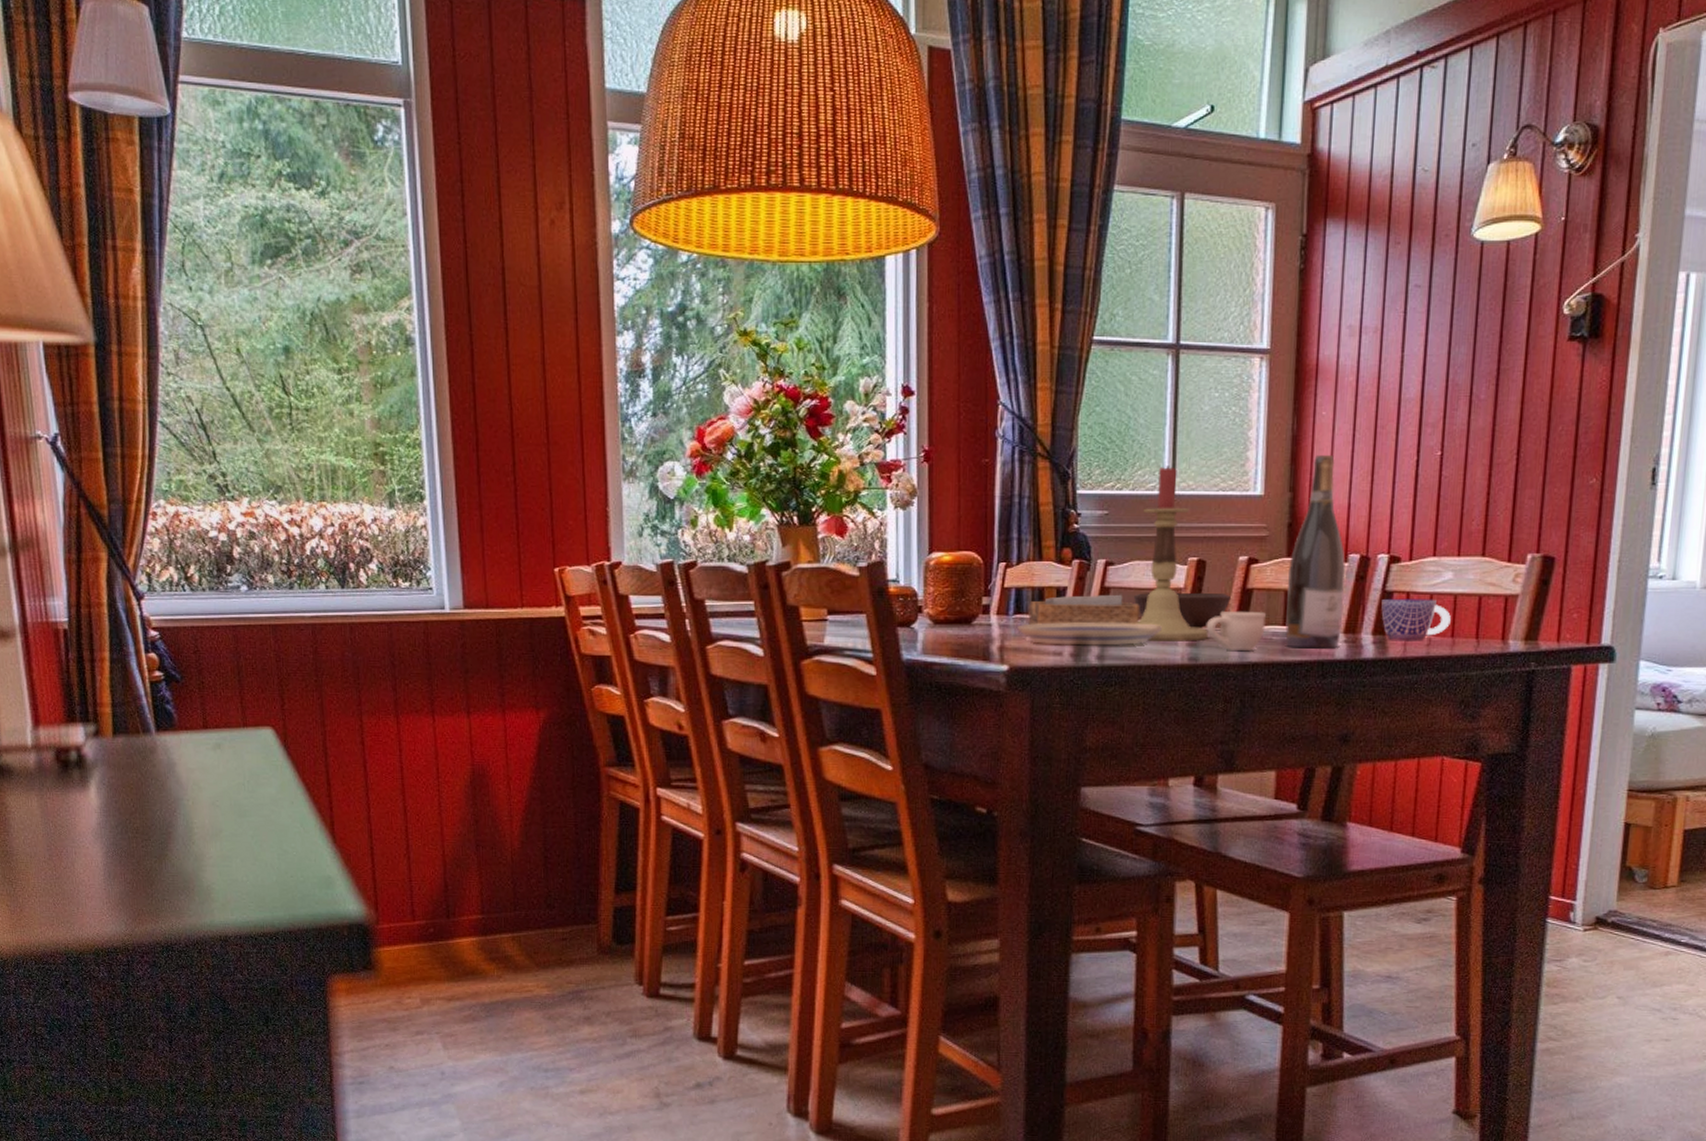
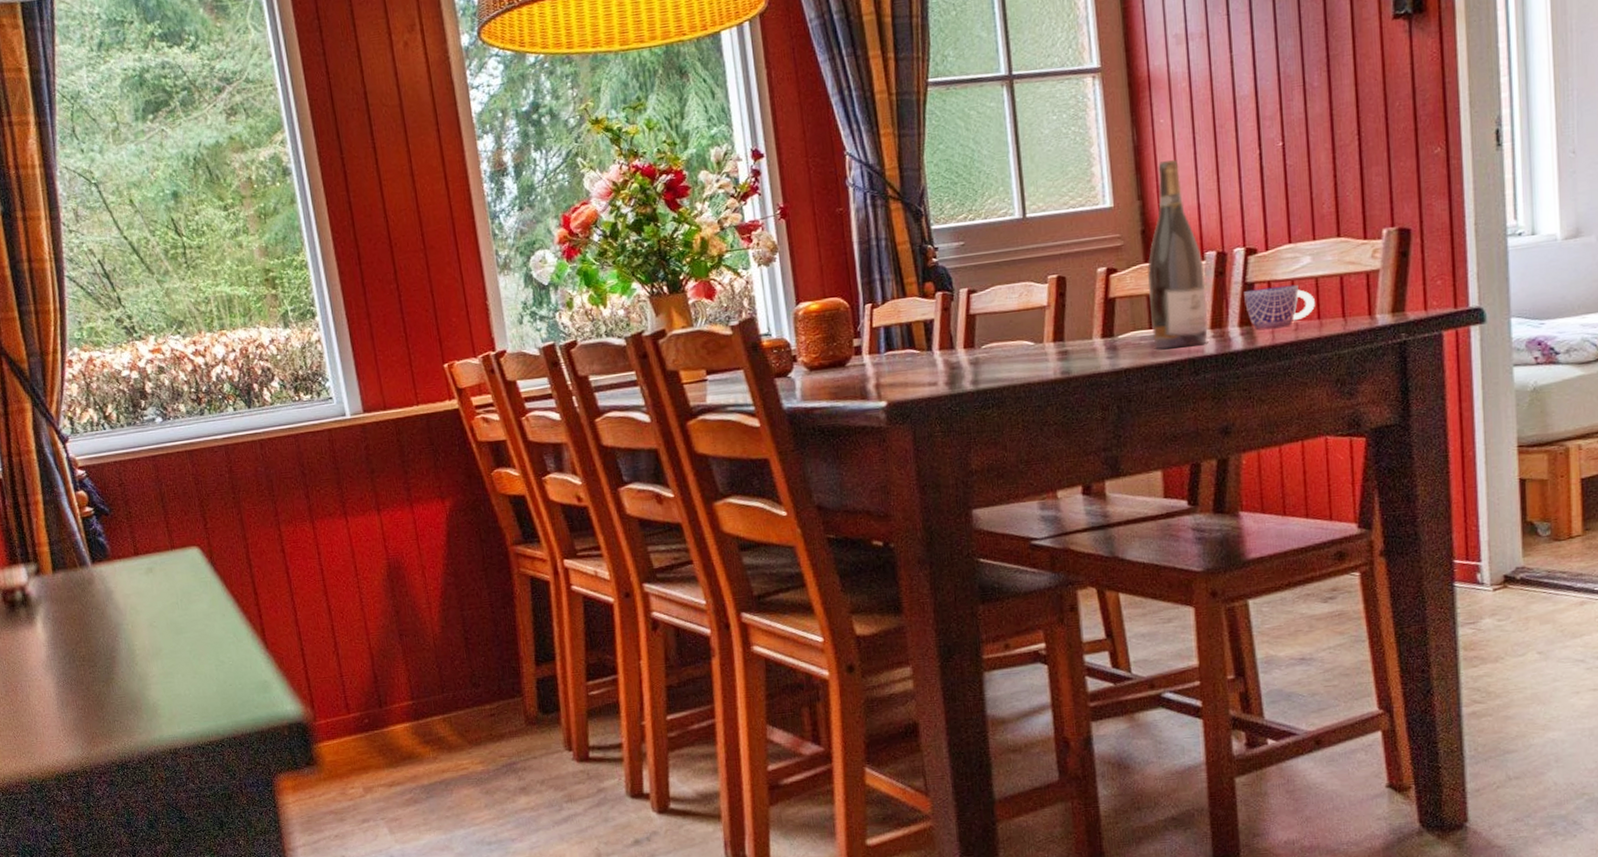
plate: present [1017,622,1163,646] -> none [890,344,1032,377]
napkin holder: present [1028,594,1139,625] -> none [899,319,1008,360]
bowl: present [1134,593,1231,629] -> none [1000,306,1095,343]
candlestick: present [1136,466,1208,642] -> none [998,191,1077,361]
cup: present [1206,612,1267,651] -> none [1073,318,1132,360]

